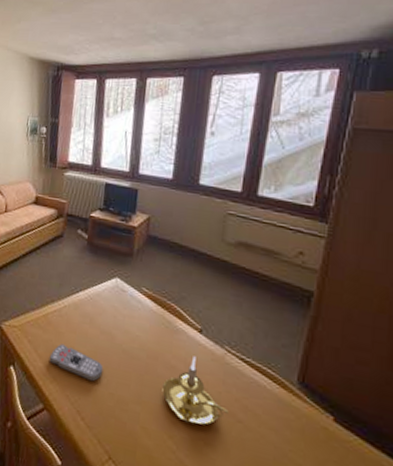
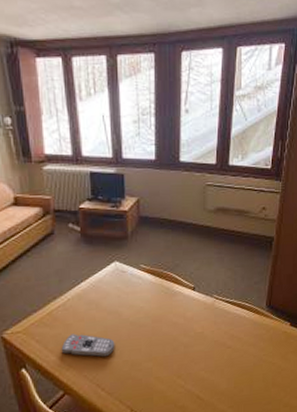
candle holder: present [162,356,229,426] -> none [168,310,220,362]

